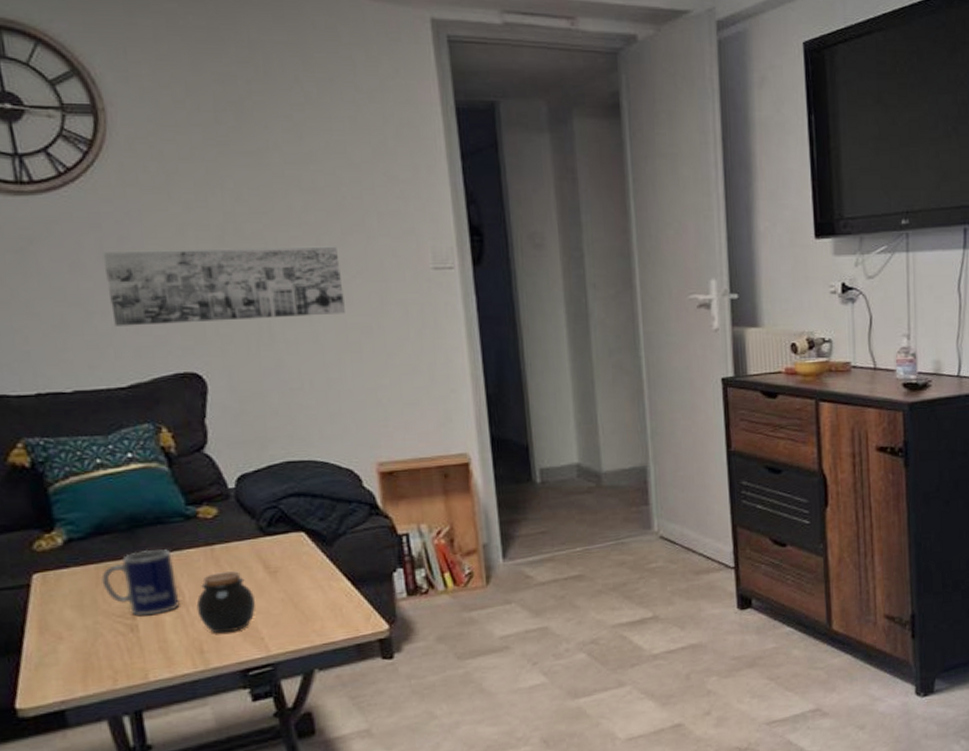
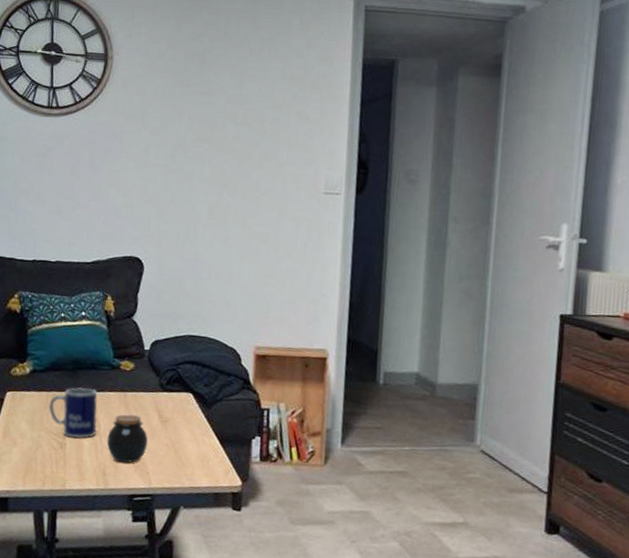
wall art: present [102,246,345,326] -> none [91,161,254,223]

